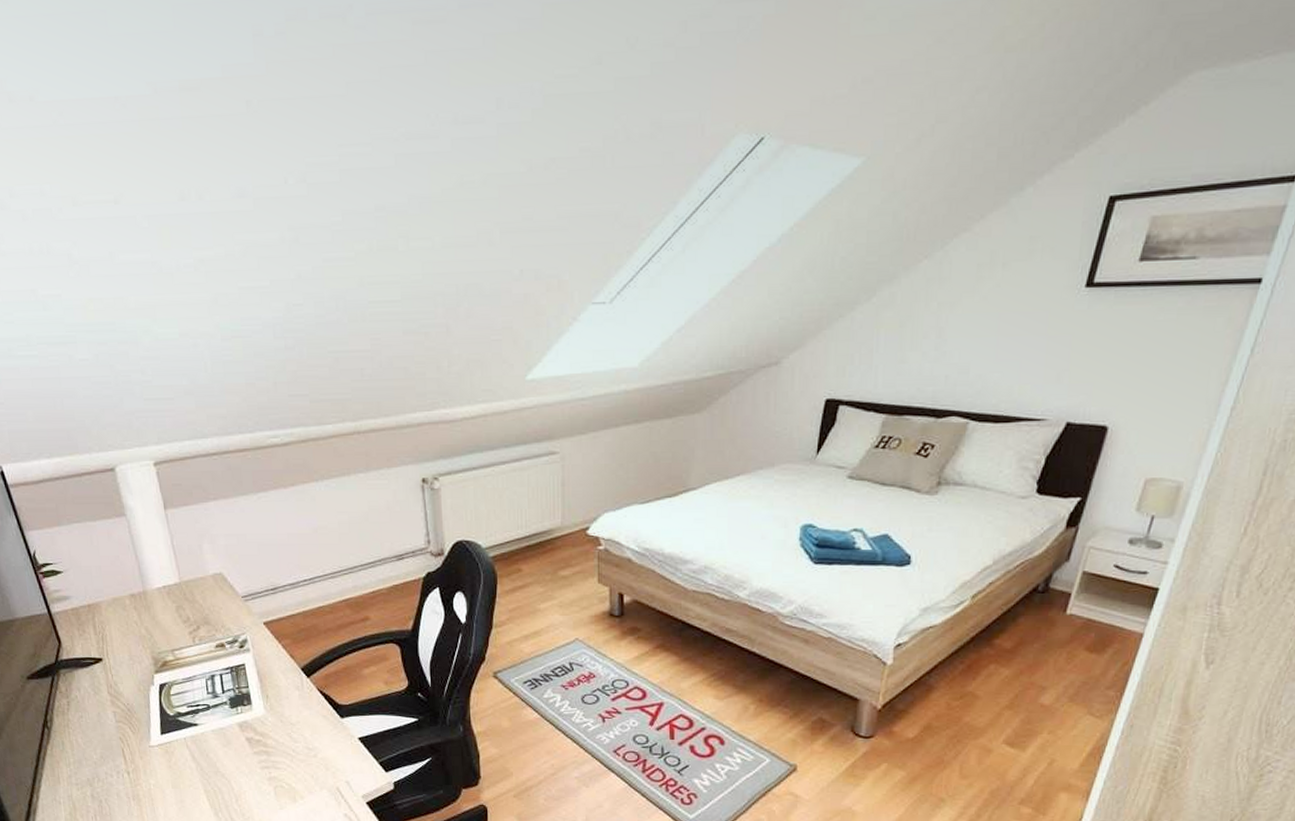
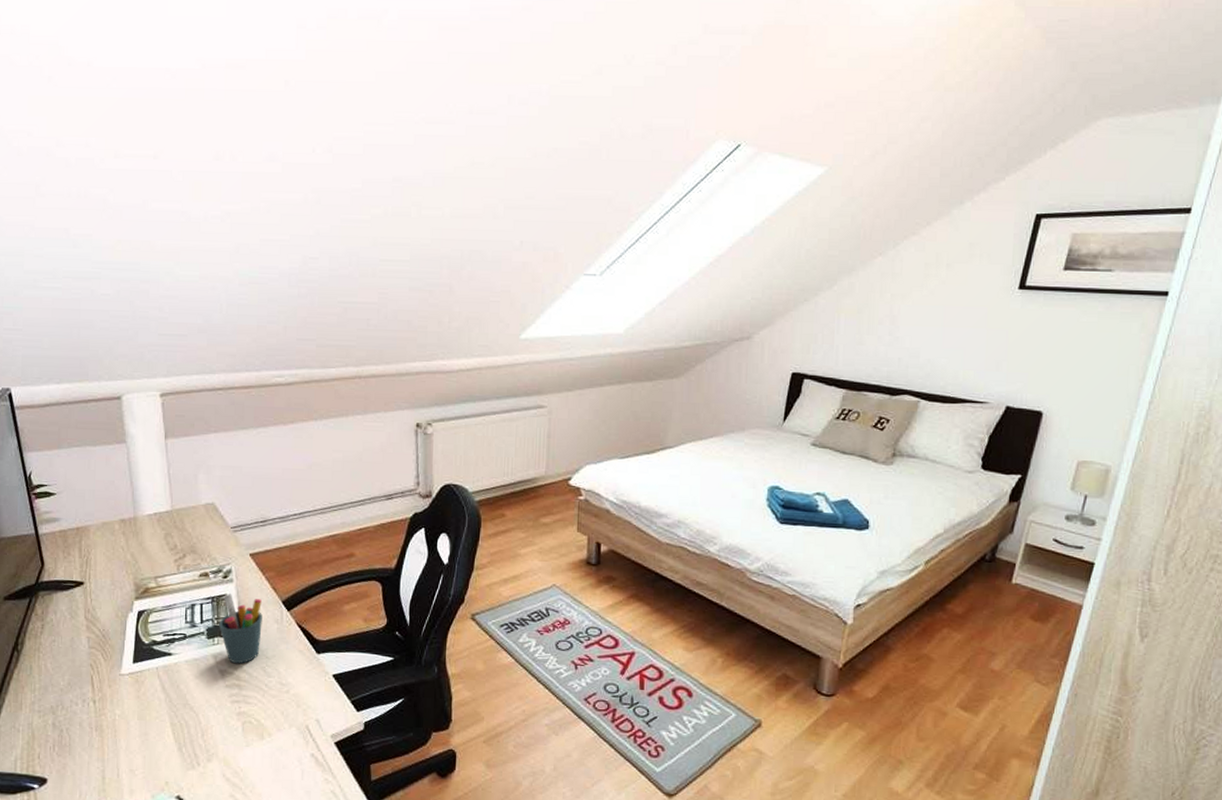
pen holder: none [240,662,284,731] -> present [219,592,262,664]

